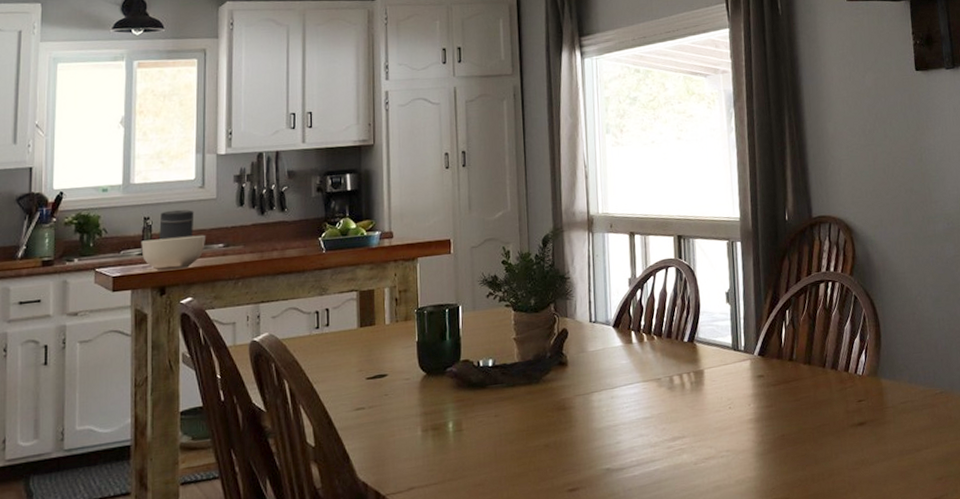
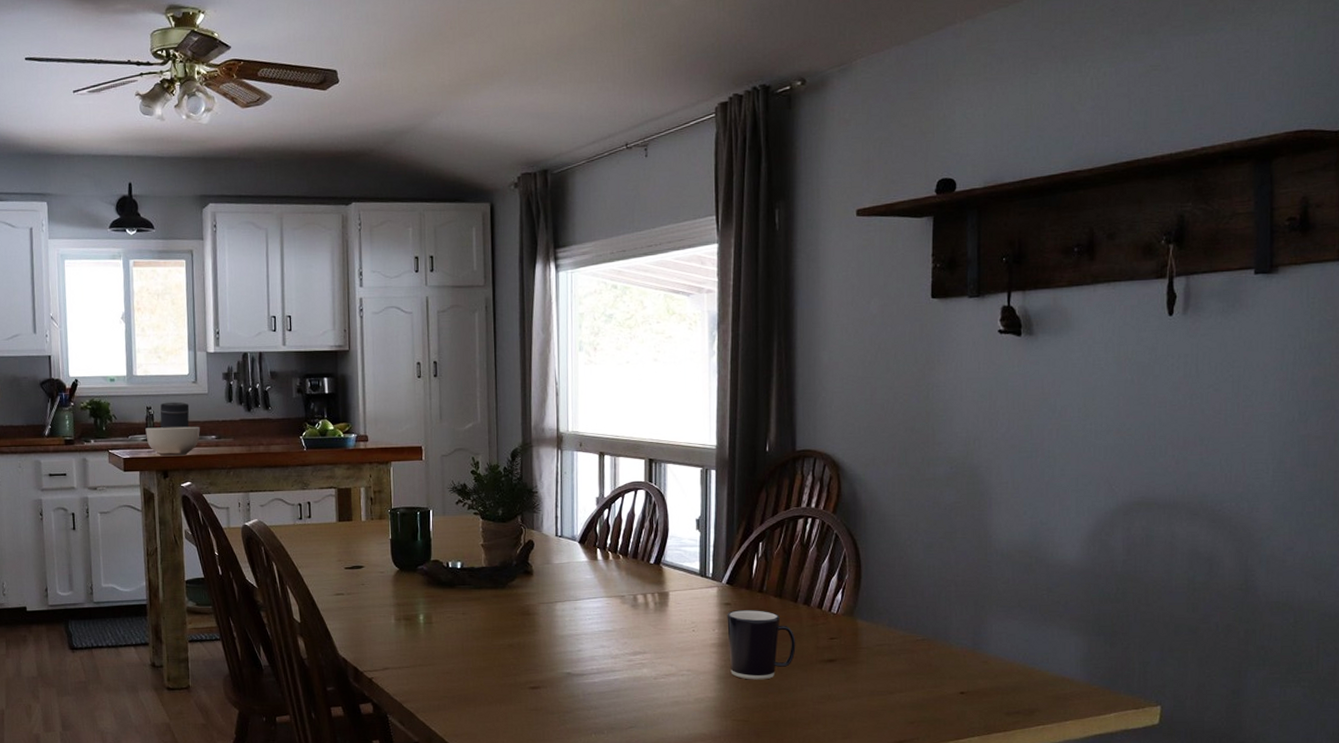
mug: none [761,379,828,454] -> present [727,610,796,680]

